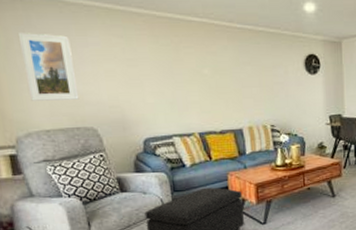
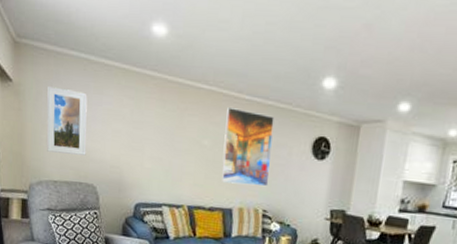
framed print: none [221,37,272,106] -> present [221,108,275,186]

